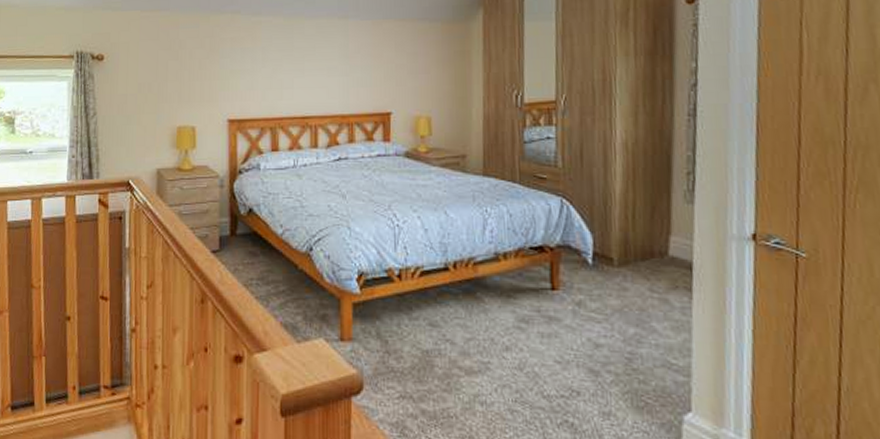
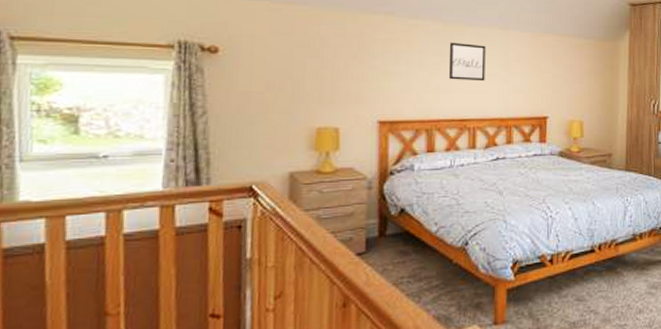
wall art: none [290,36,326,76] -> present [448,42,486,82]

